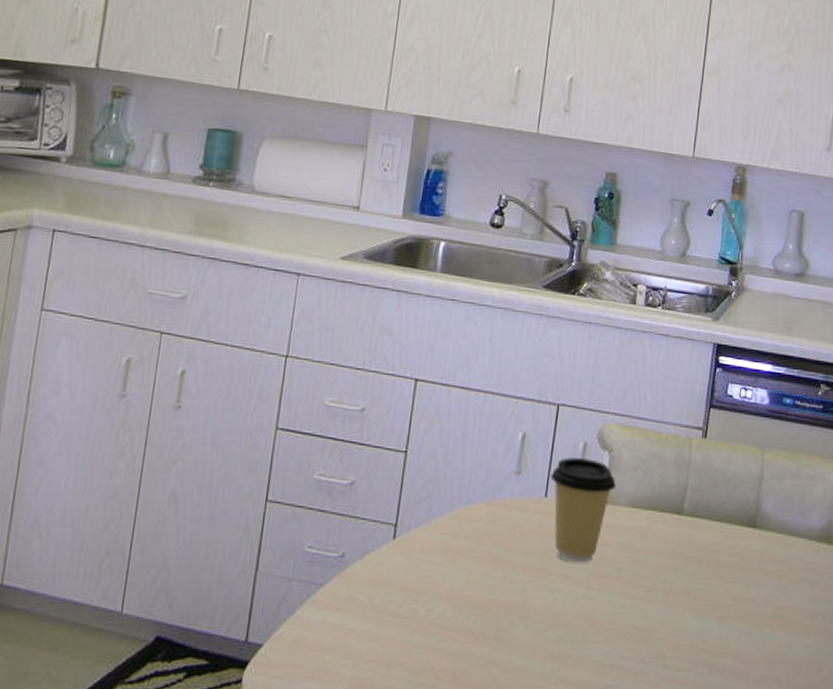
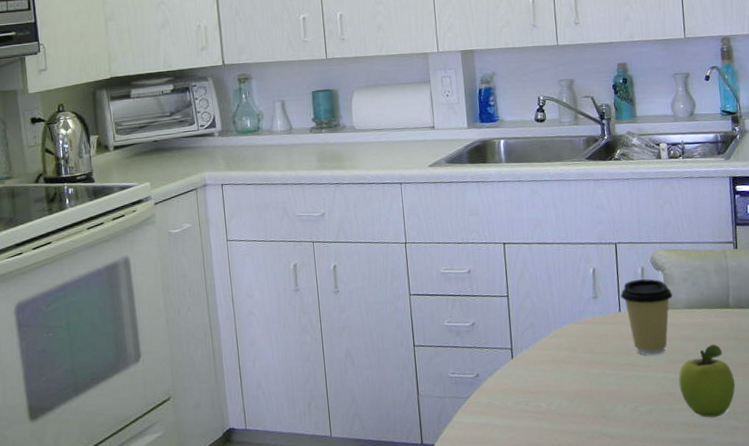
fruit: none [601,559,672,659] -> present [678,344,736,418]

